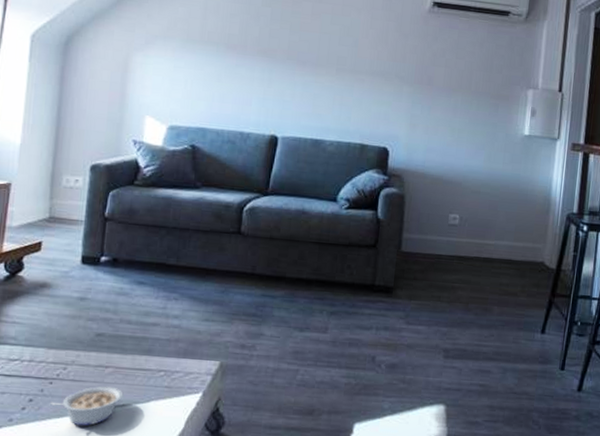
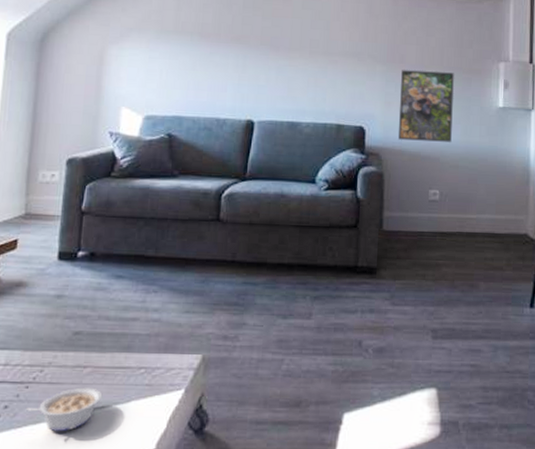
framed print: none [422,92,482,168] -> present [399,70,454,142]

